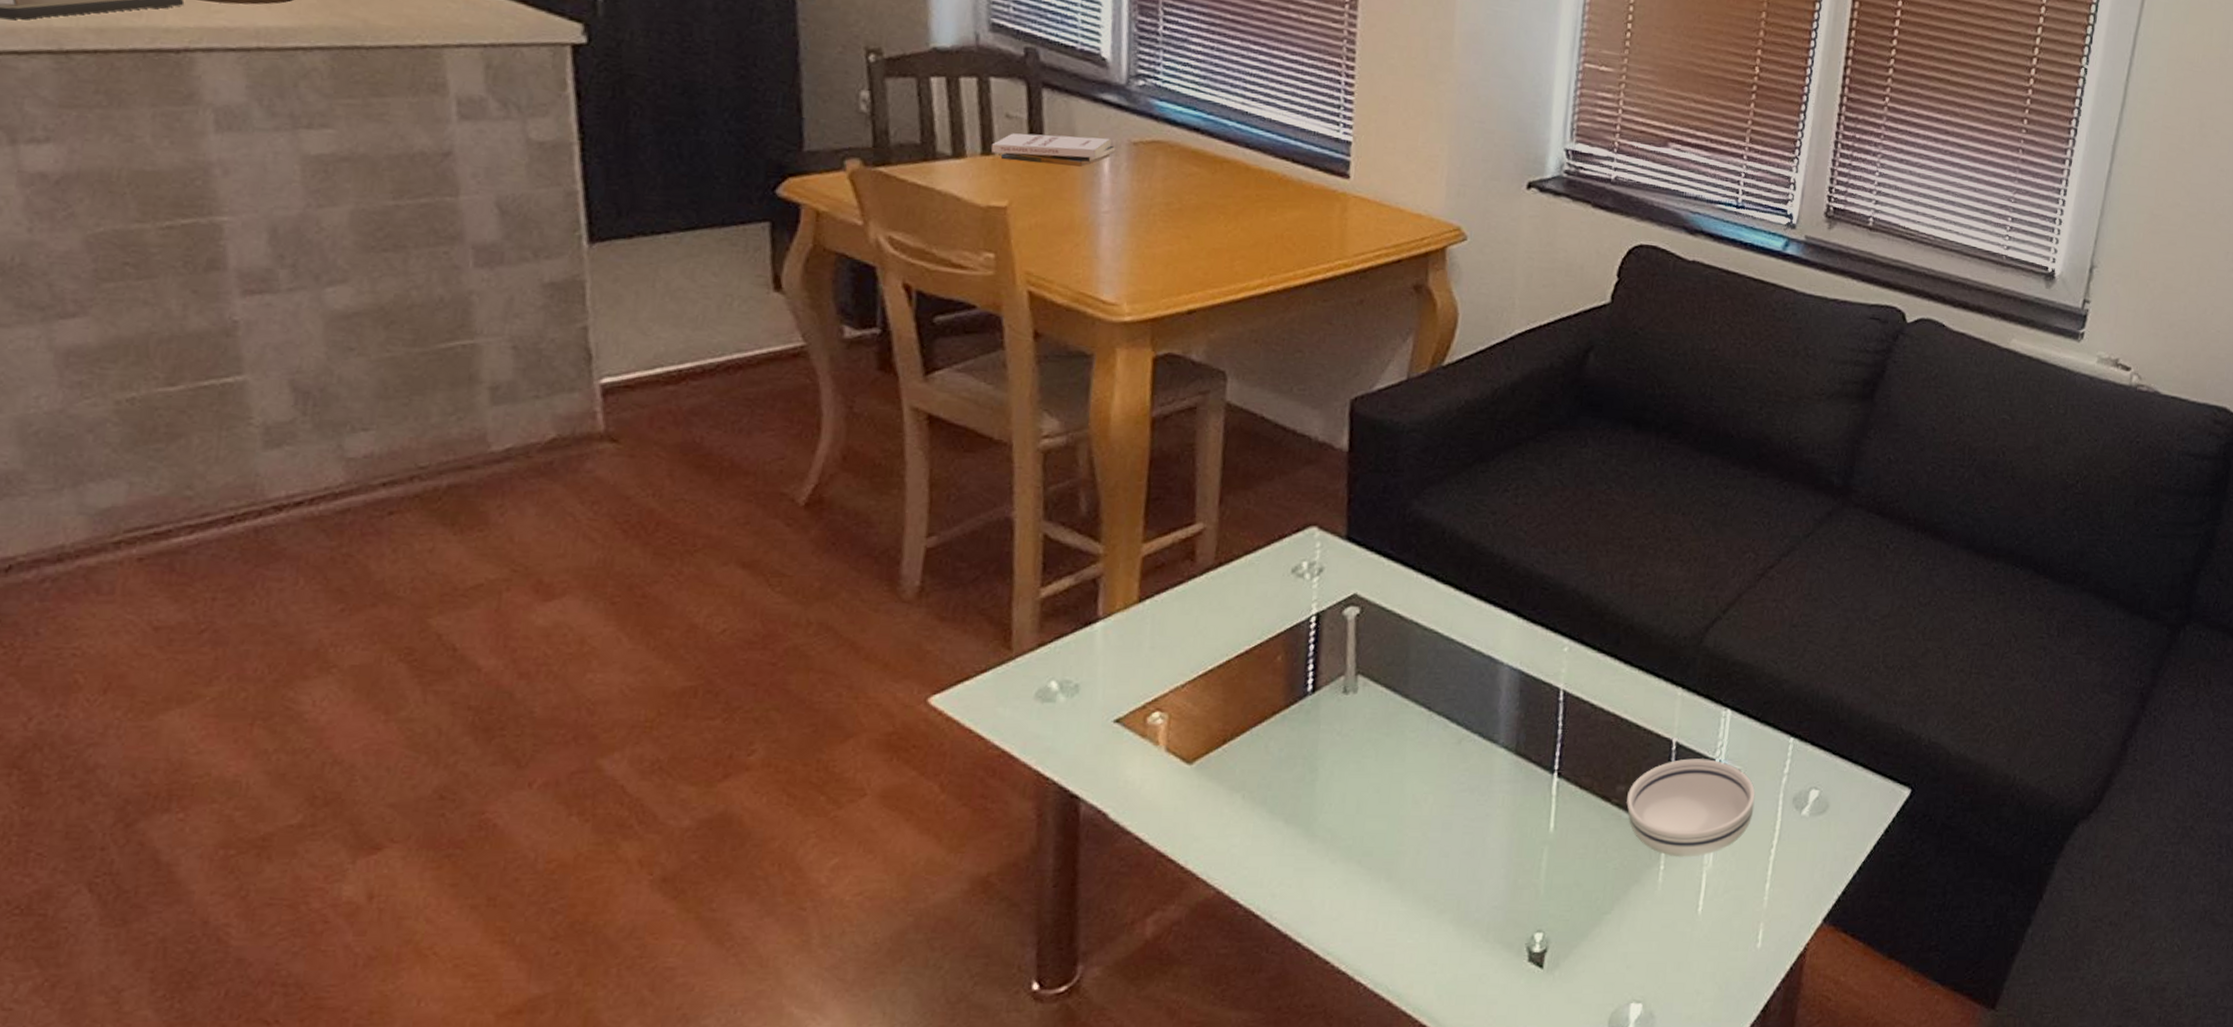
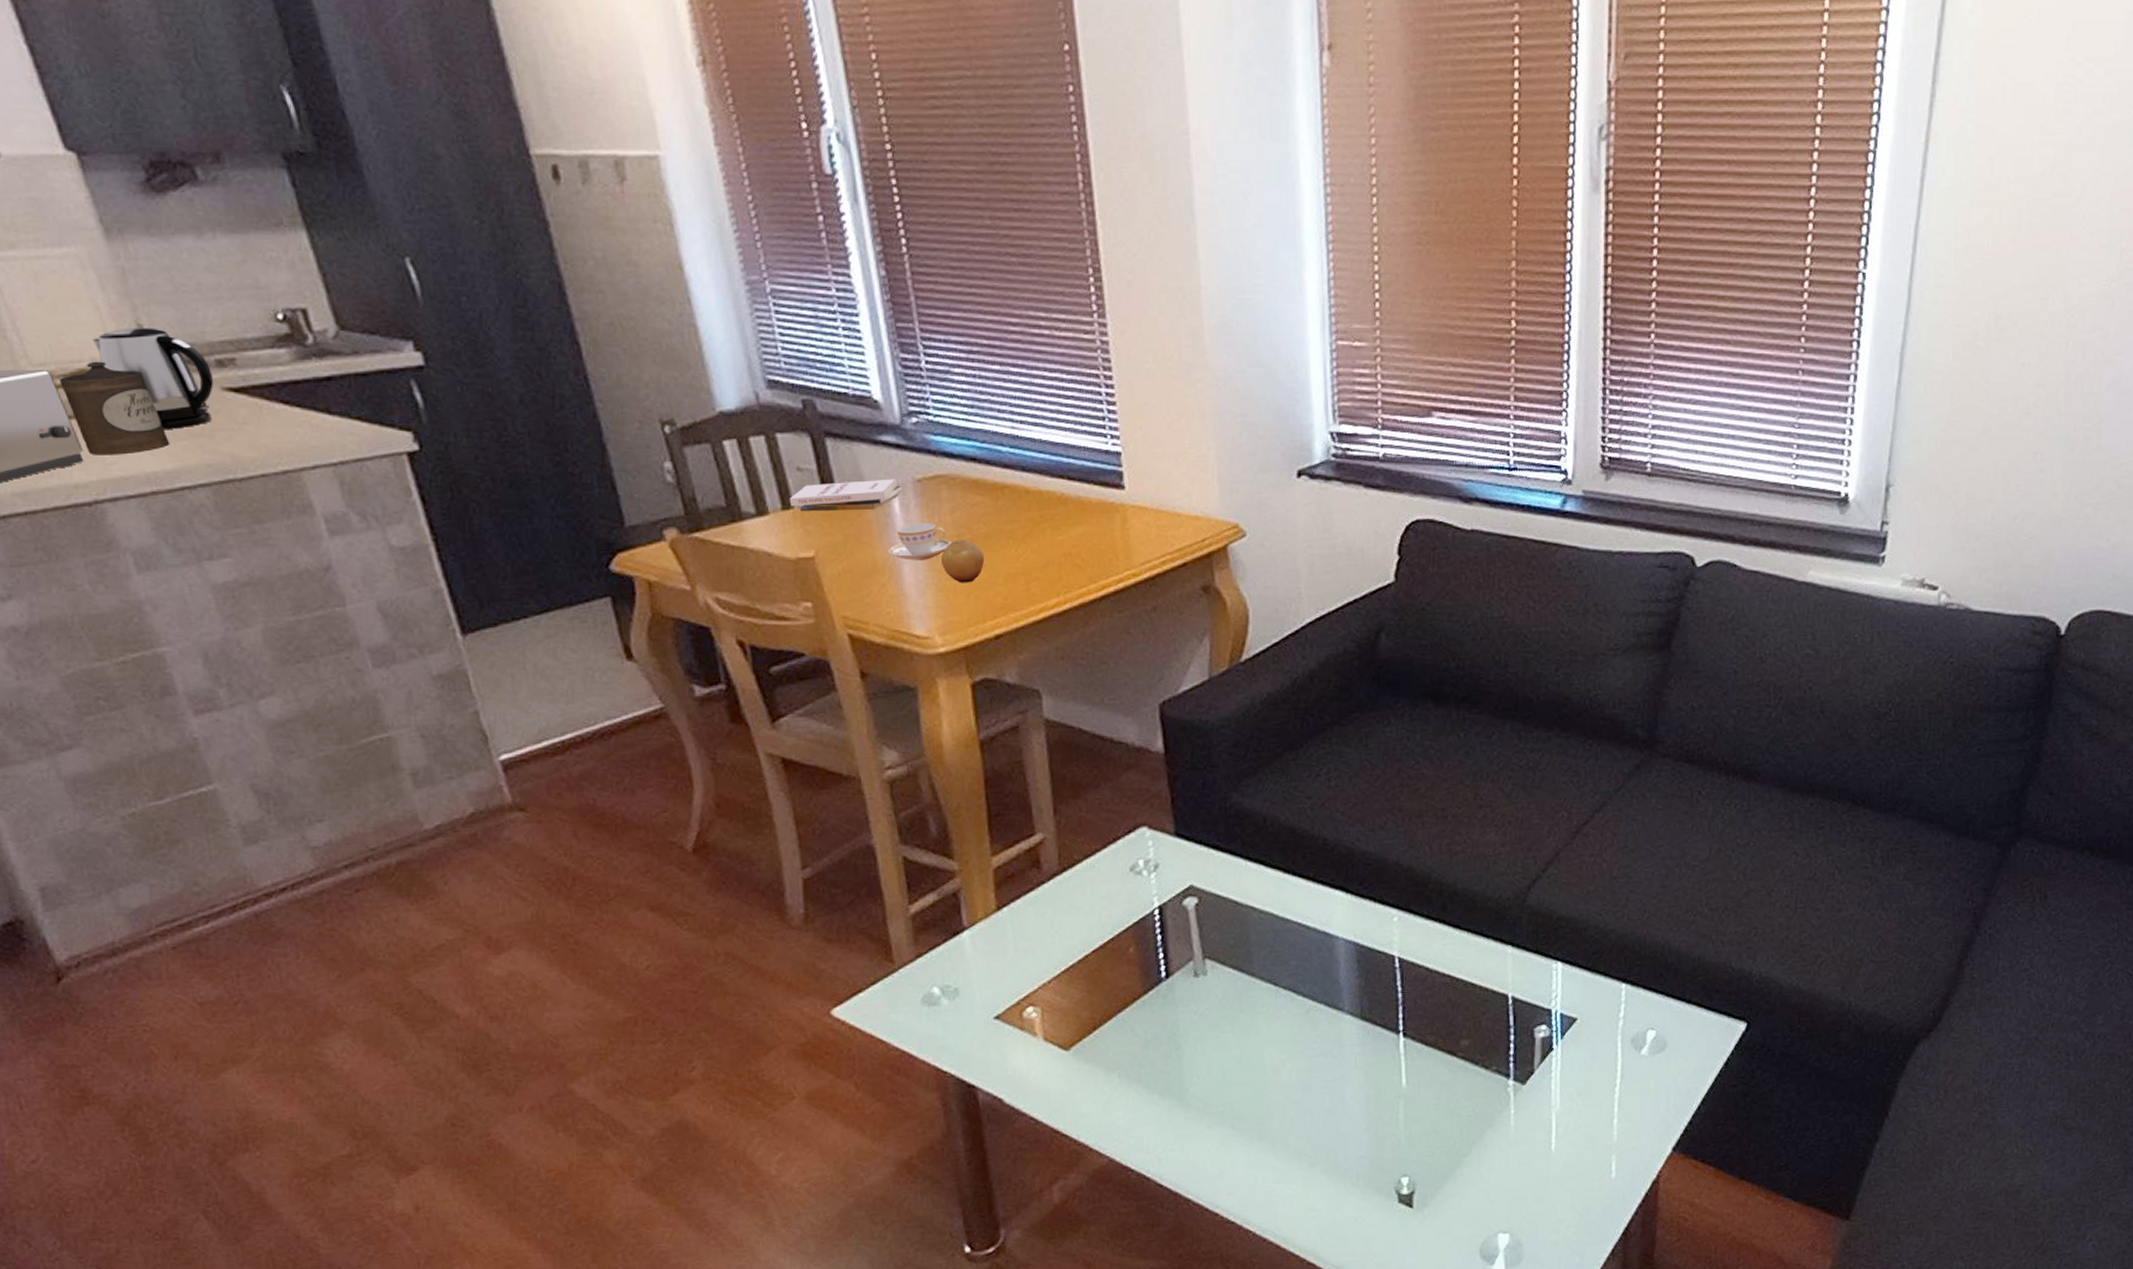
teacup: none [1088,185,1158,225] -> present [888,522,951,562]
fruit: none [1144,208,1191,253] -> present [941,540,985,583]
bowl: present [1626,758,1756,858] -> none [1471,1009,1594,1102]

